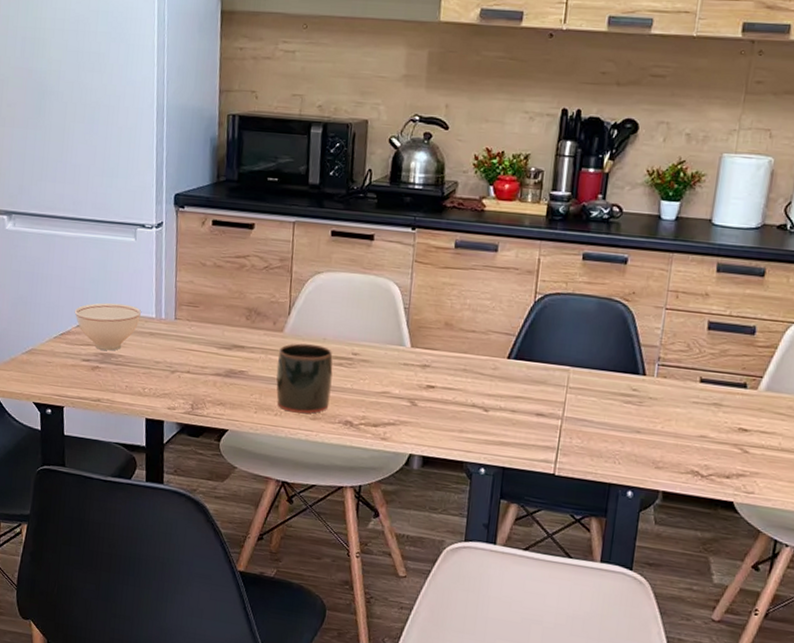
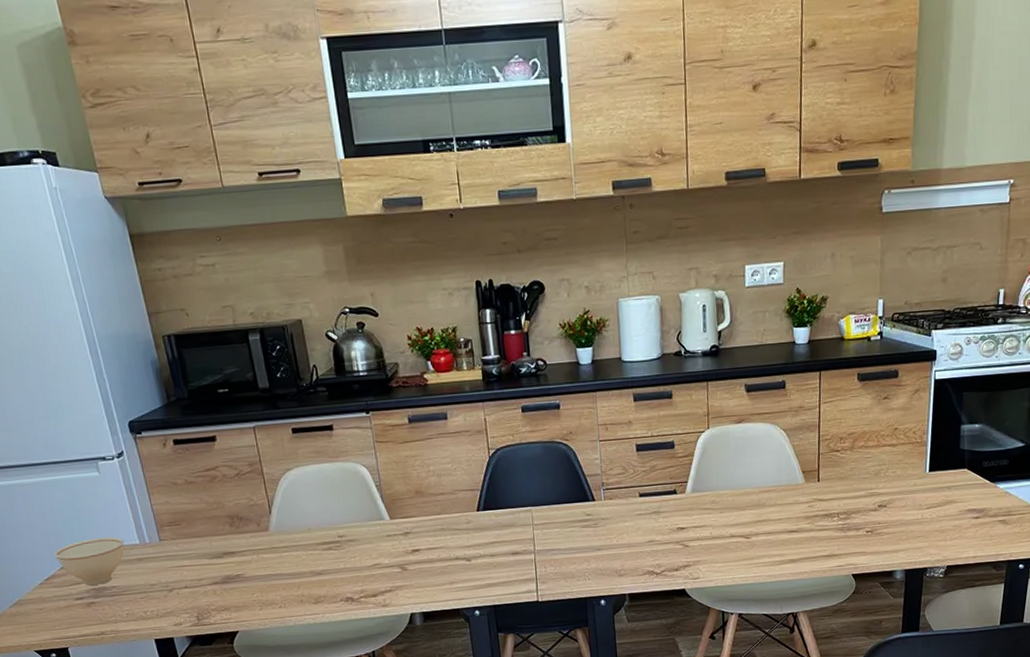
mug: present [276,343,333,414] -> none [269,536,328,602]

